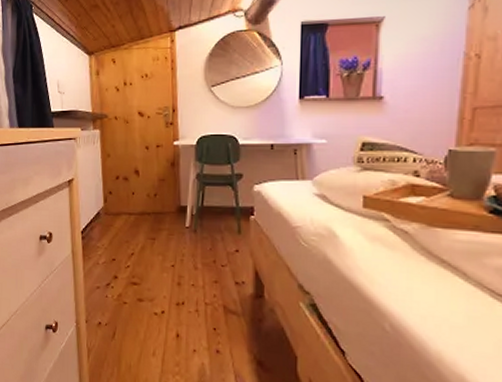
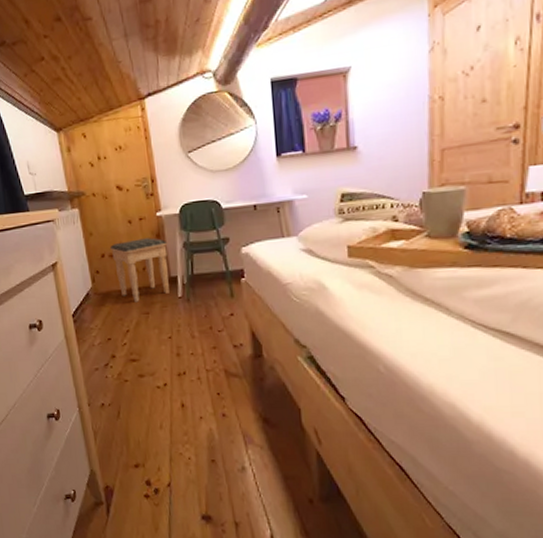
footstool: none [125,165,181,227] -> present [110,238,169,303]

